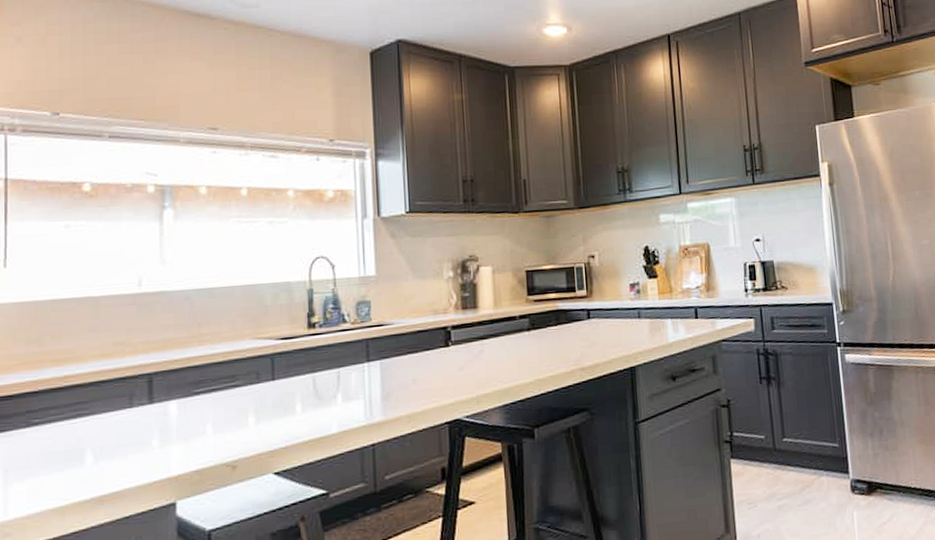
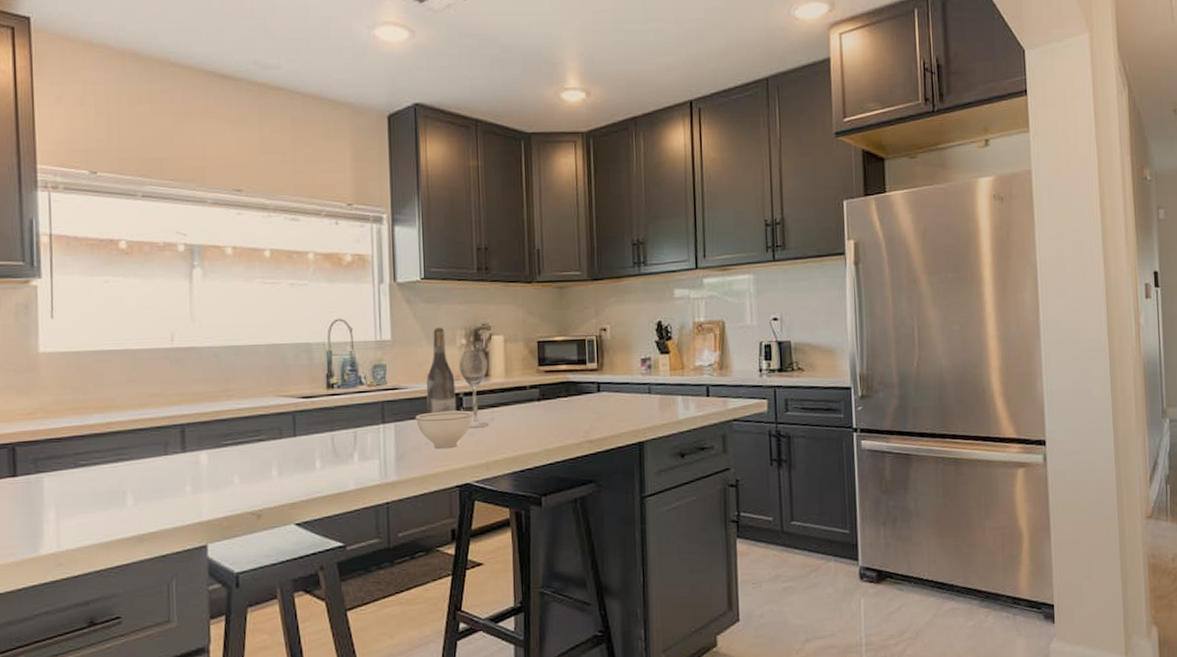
bowl: none [402,344,462,386] -> present [415,410,473,450]
wine bottle: none [412,260,444,349] -> present [426,327,456,413]
wineglass: none [447,282,478,362] -> present [459,350,489,428]

